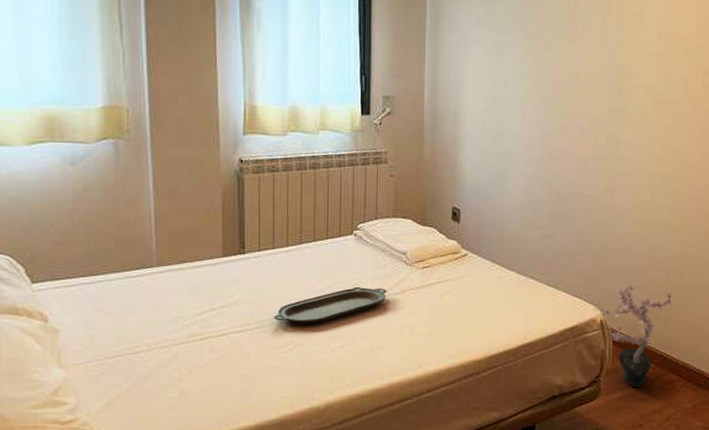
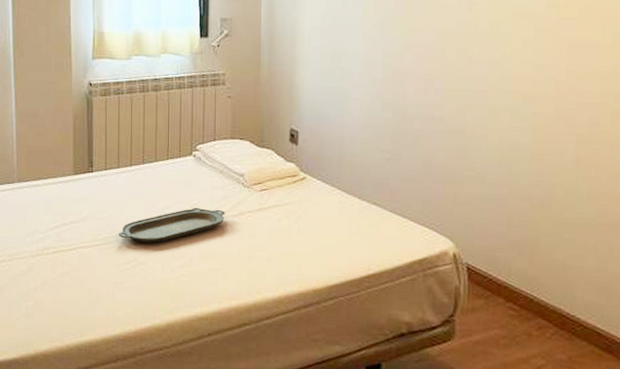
potted plant: present [594,284,673,387] -> none [446,215,539,332]

